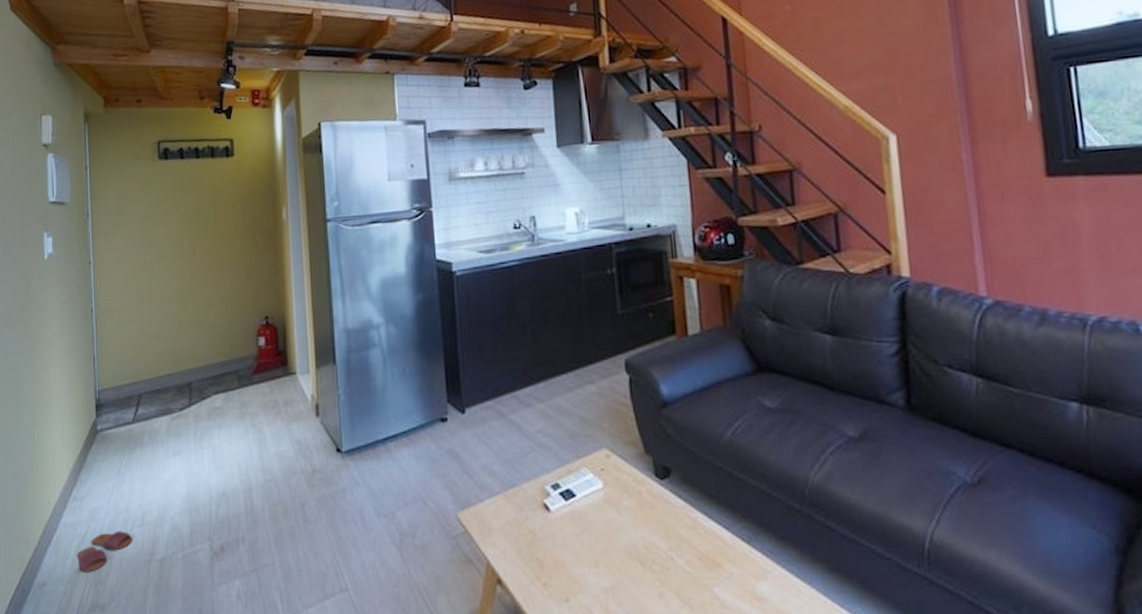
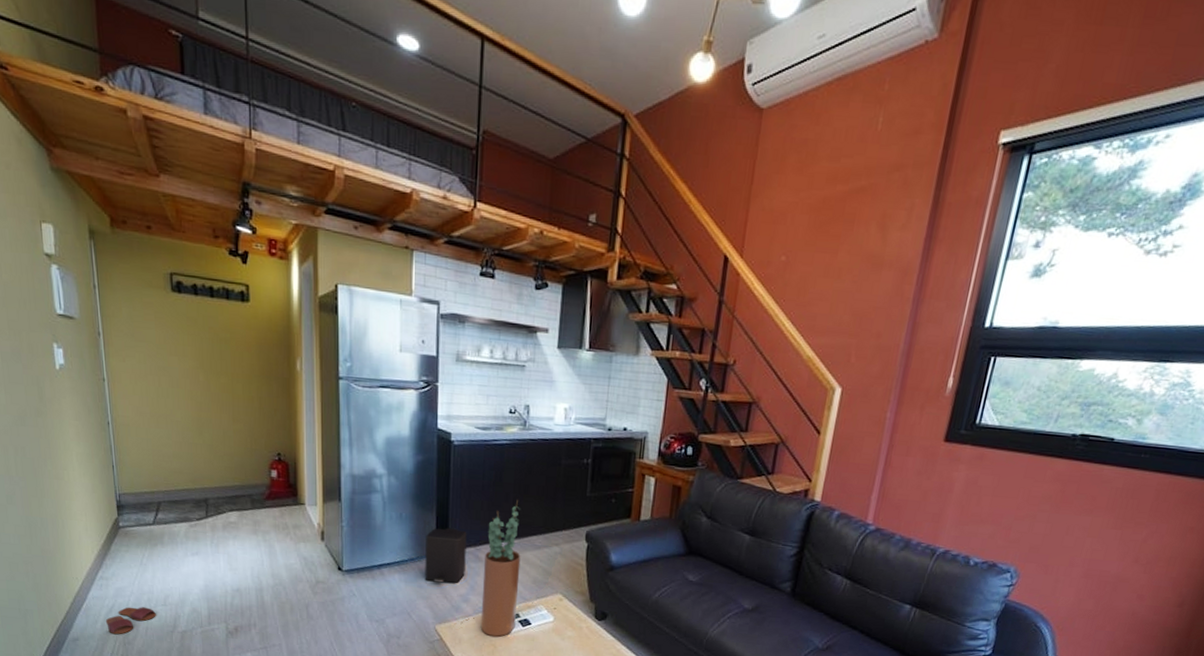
pedal bin: none [435,378,486,453] -> present [425,527,467,584]
vase: none [506,330,556,521] -> present [480,499,521,638]

